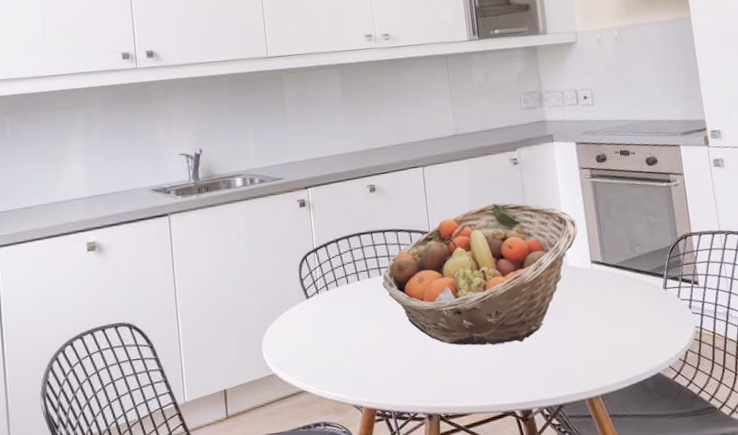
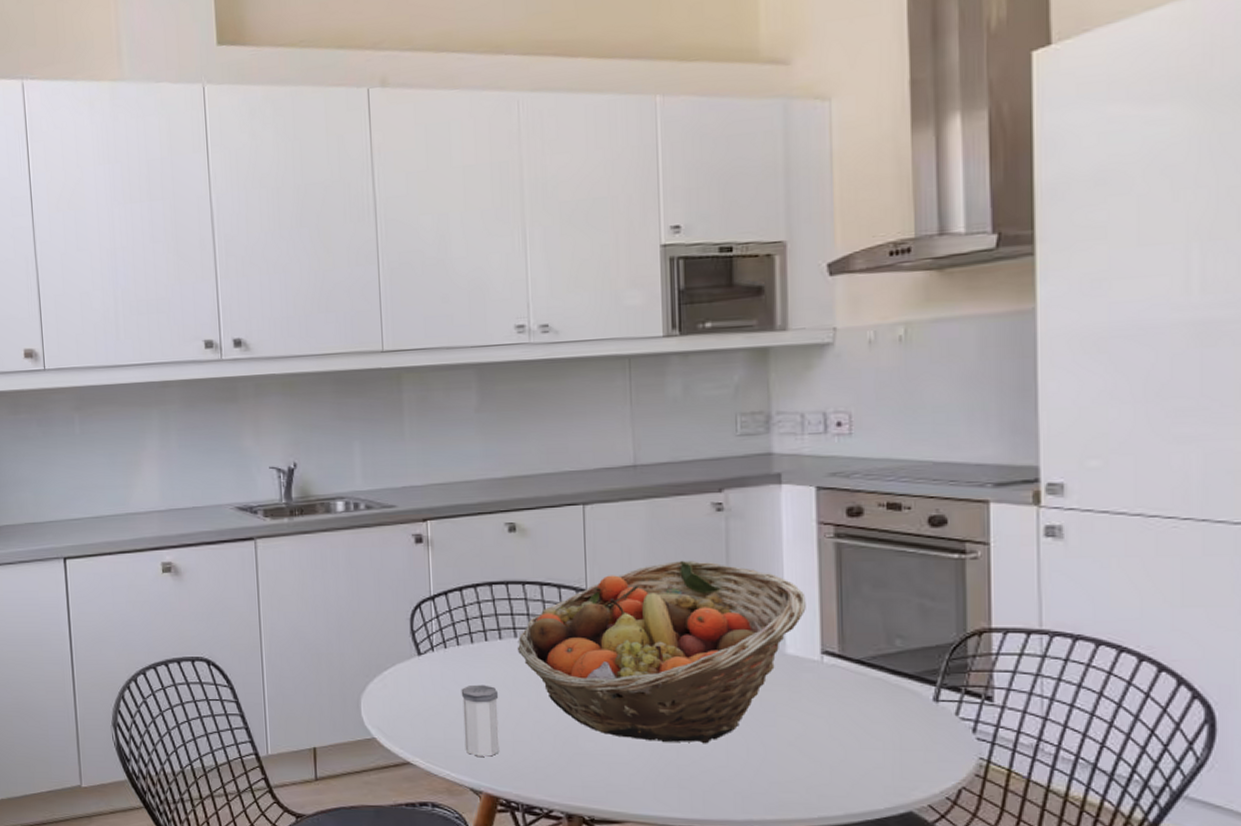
salt shaker: none [341,316,374,377] -> present [461,684,500,757]

